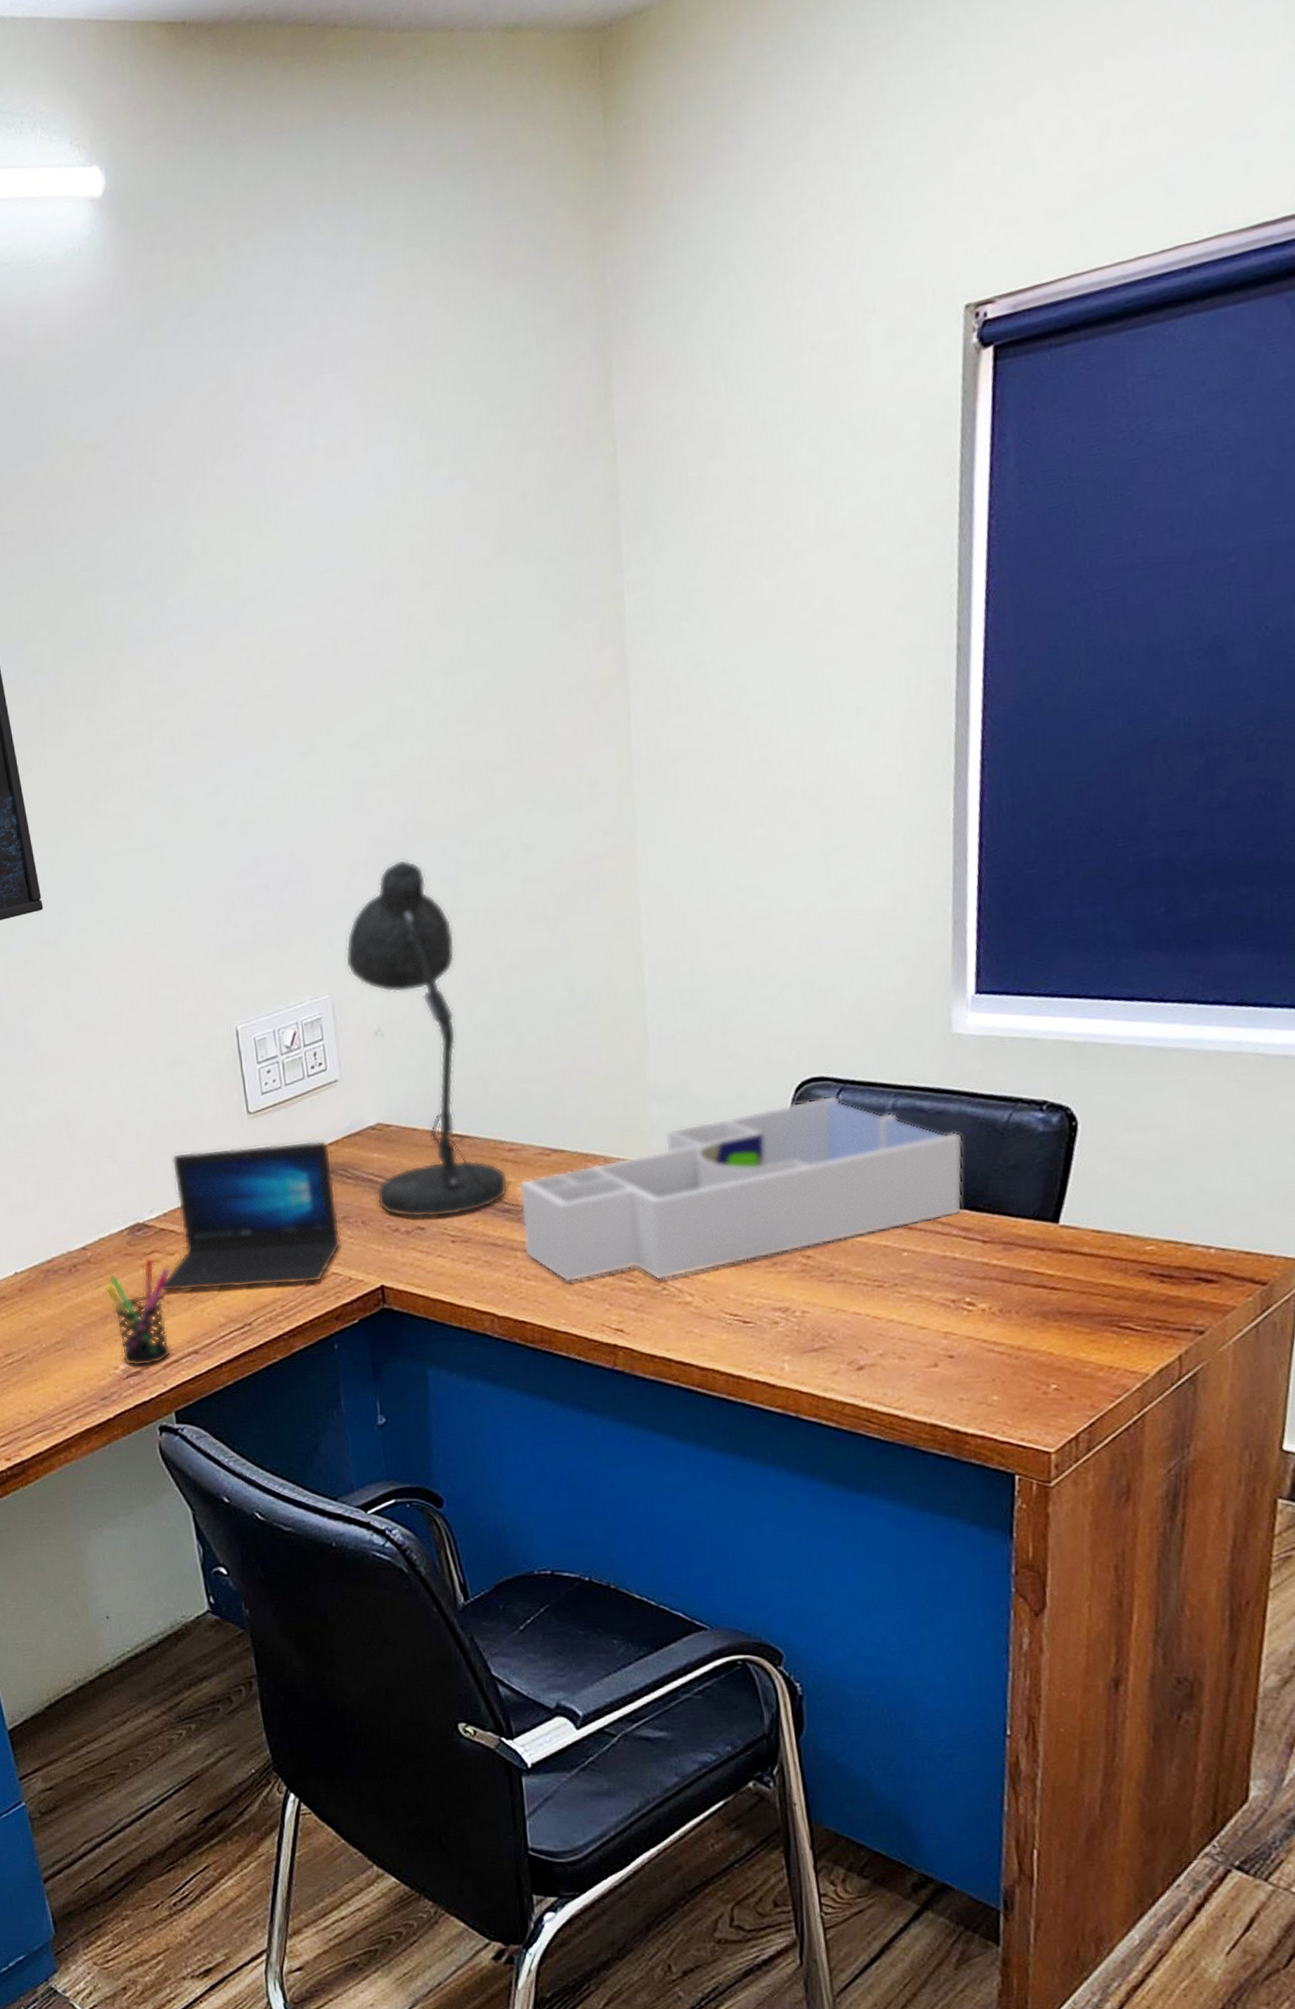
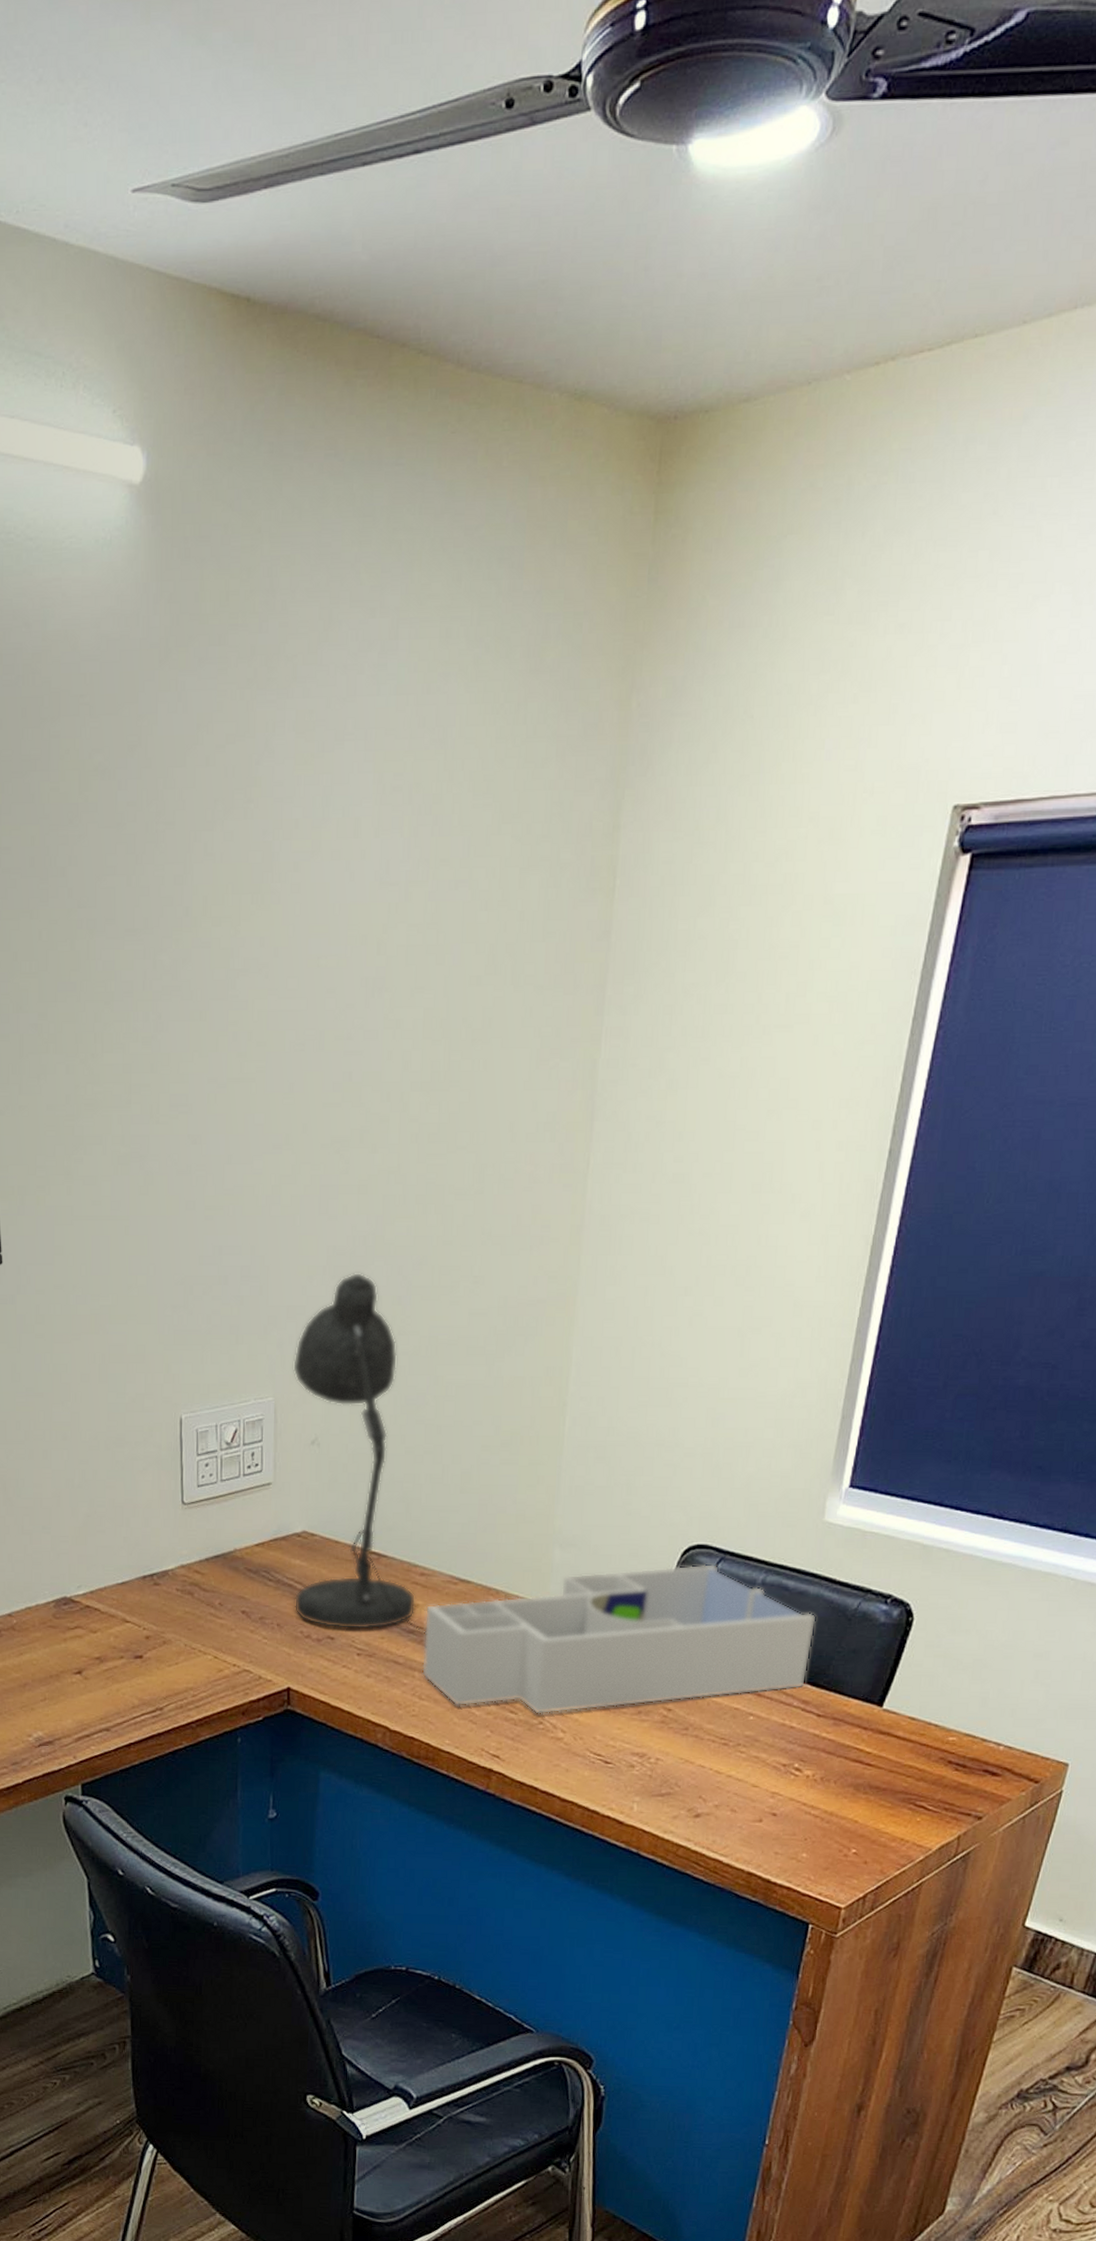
pen holder: present [104,1257,172,1367] -> none [26,1632,92,1737]
laptop: present [162,1140,341,1292] -> none [82,1533,256,1677]

